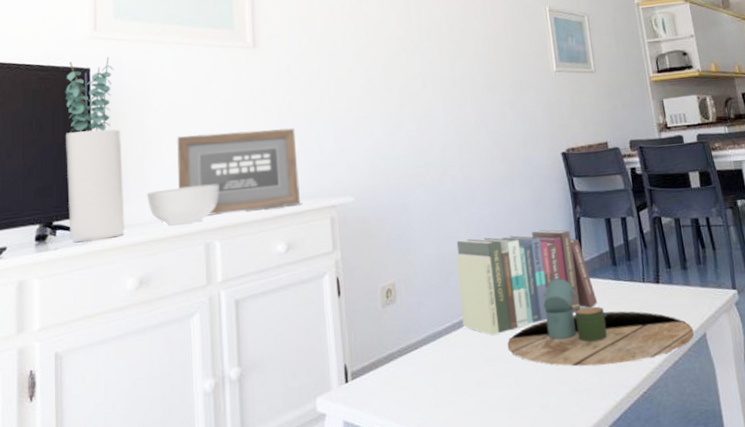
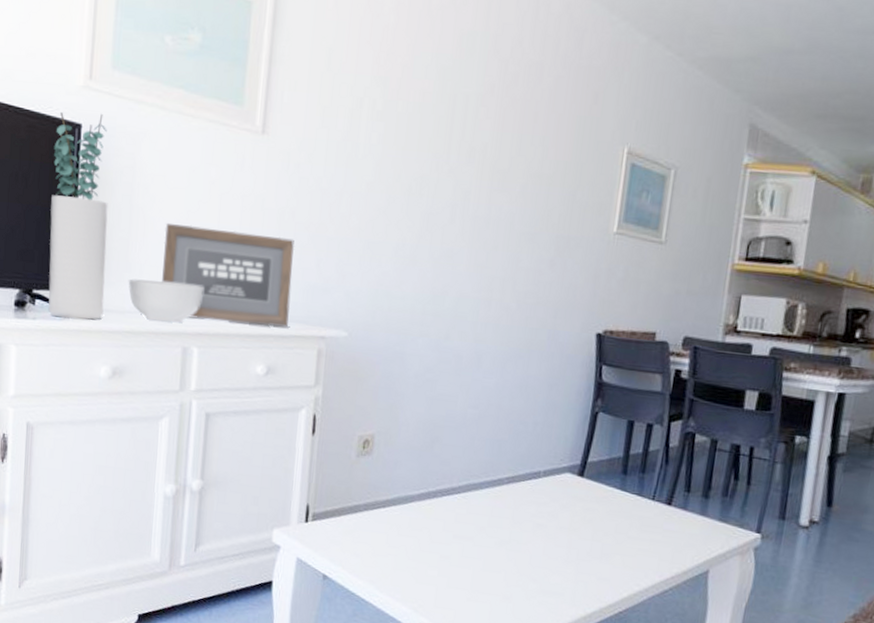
books: present [455,230,598,336] -> none [439,406,594,515]
decorative tray: present [507,278,694,367] -> none [482,471,696,581]

